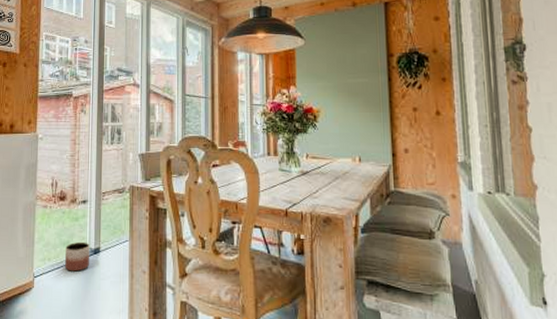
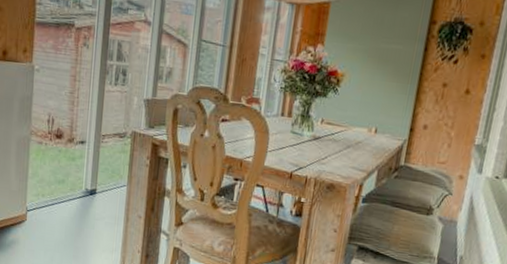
planter: present [65,241,89,272] -> none [59,181,86,210]

